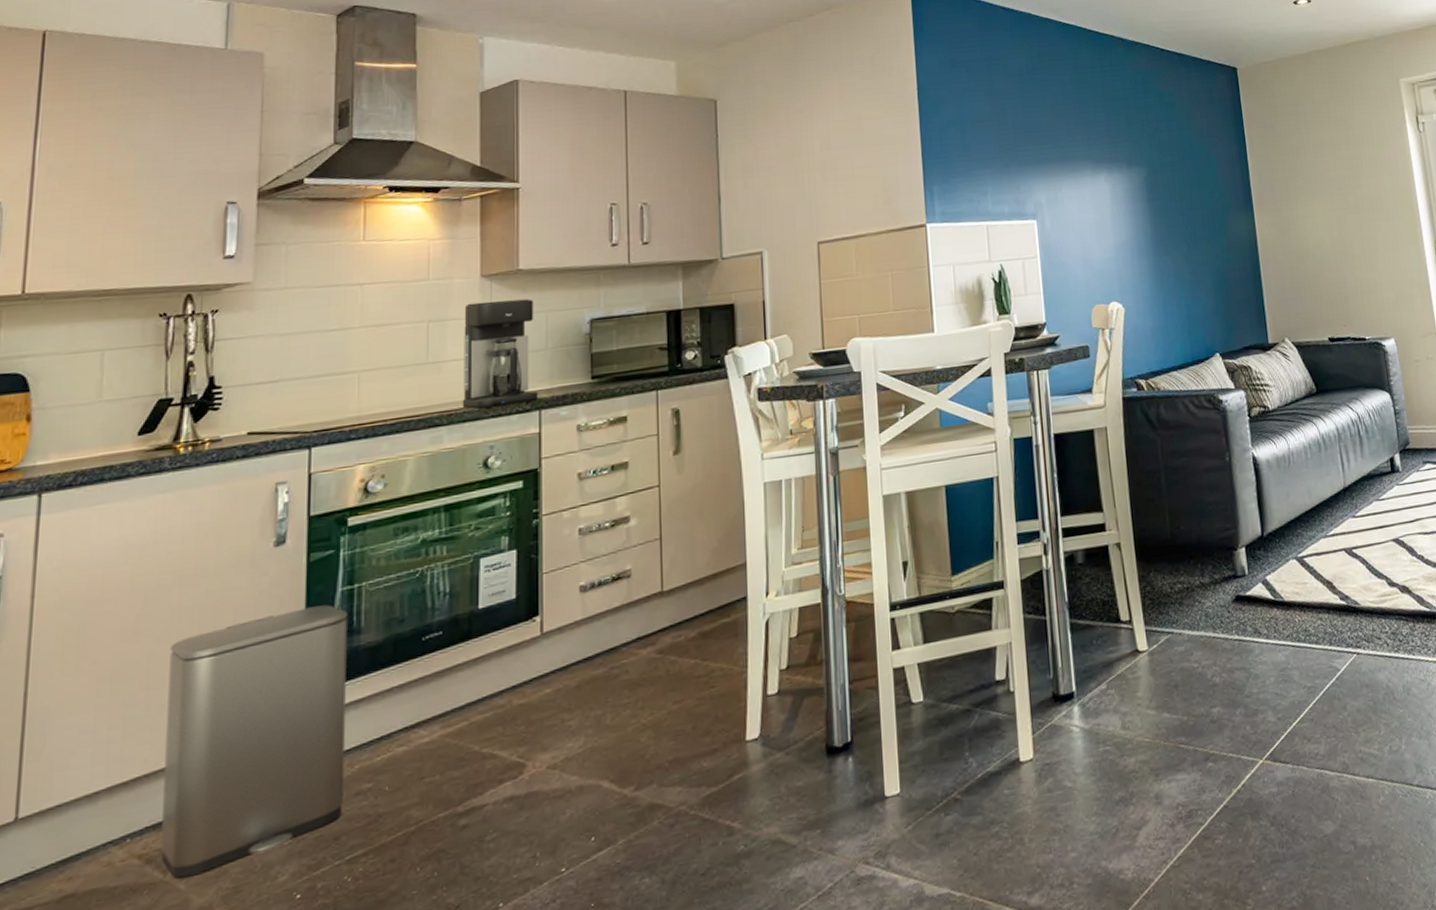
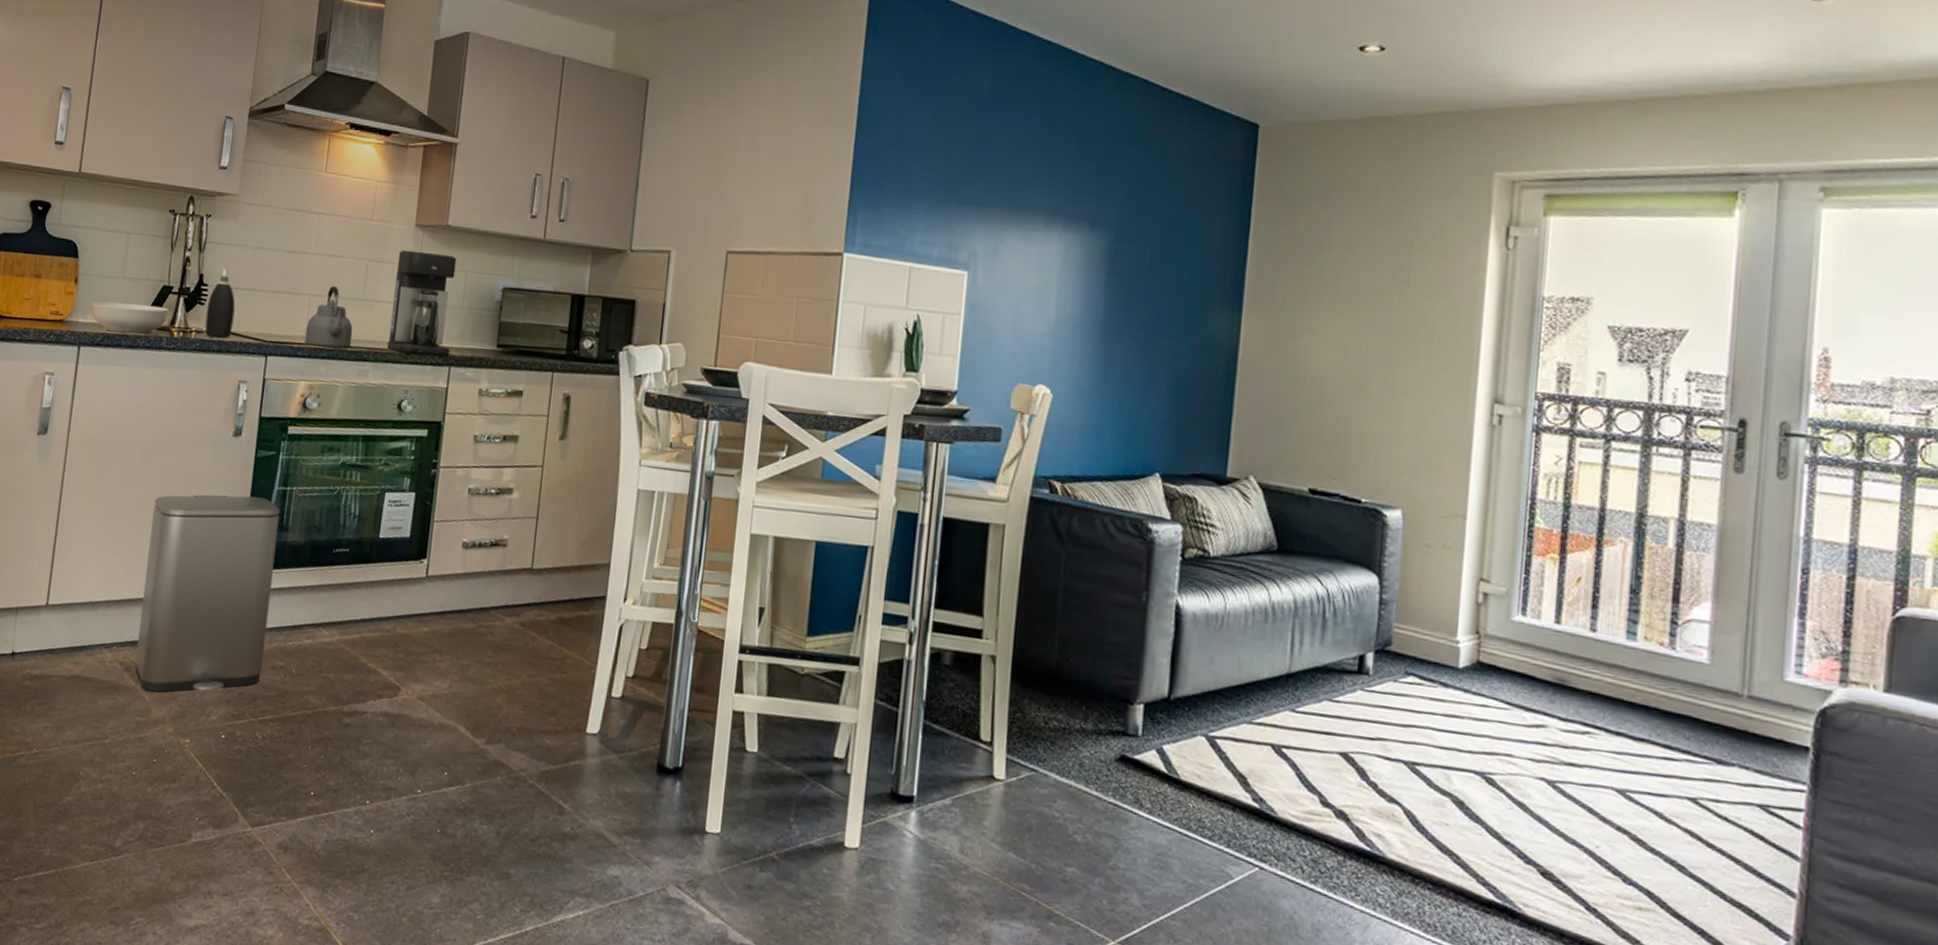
bowl: none [52,423,171,468] -> present [90,301,170,335]
soap dispenser: none [222,364,262,445] -> present [205,267,236,339]
kettle: none [358,356,419,427] -> present [304,286,353,350]

